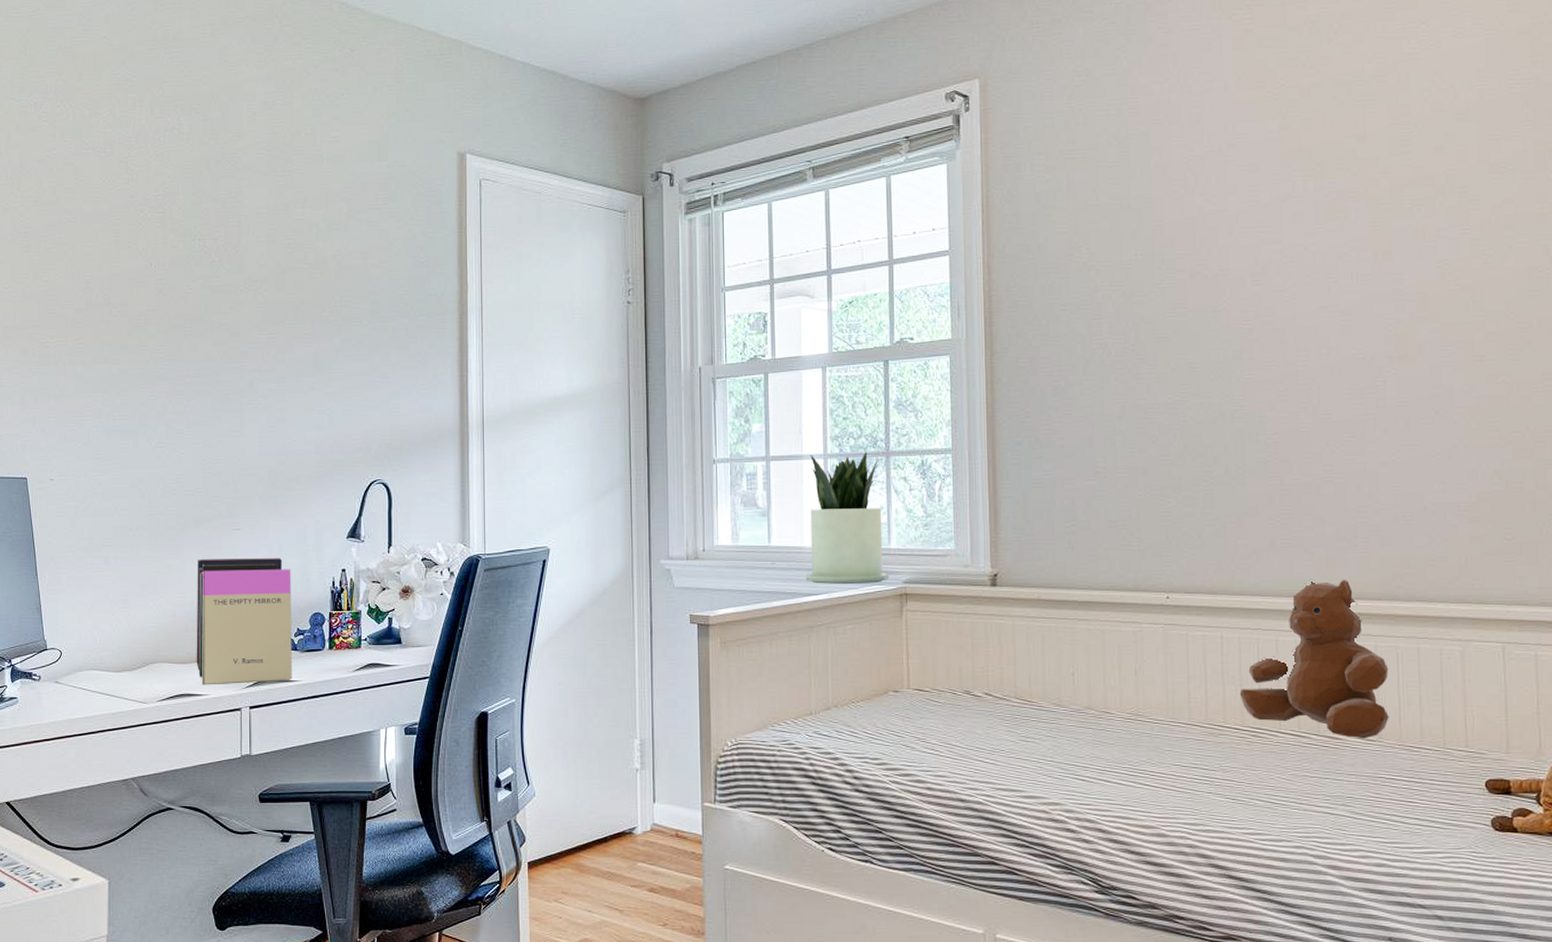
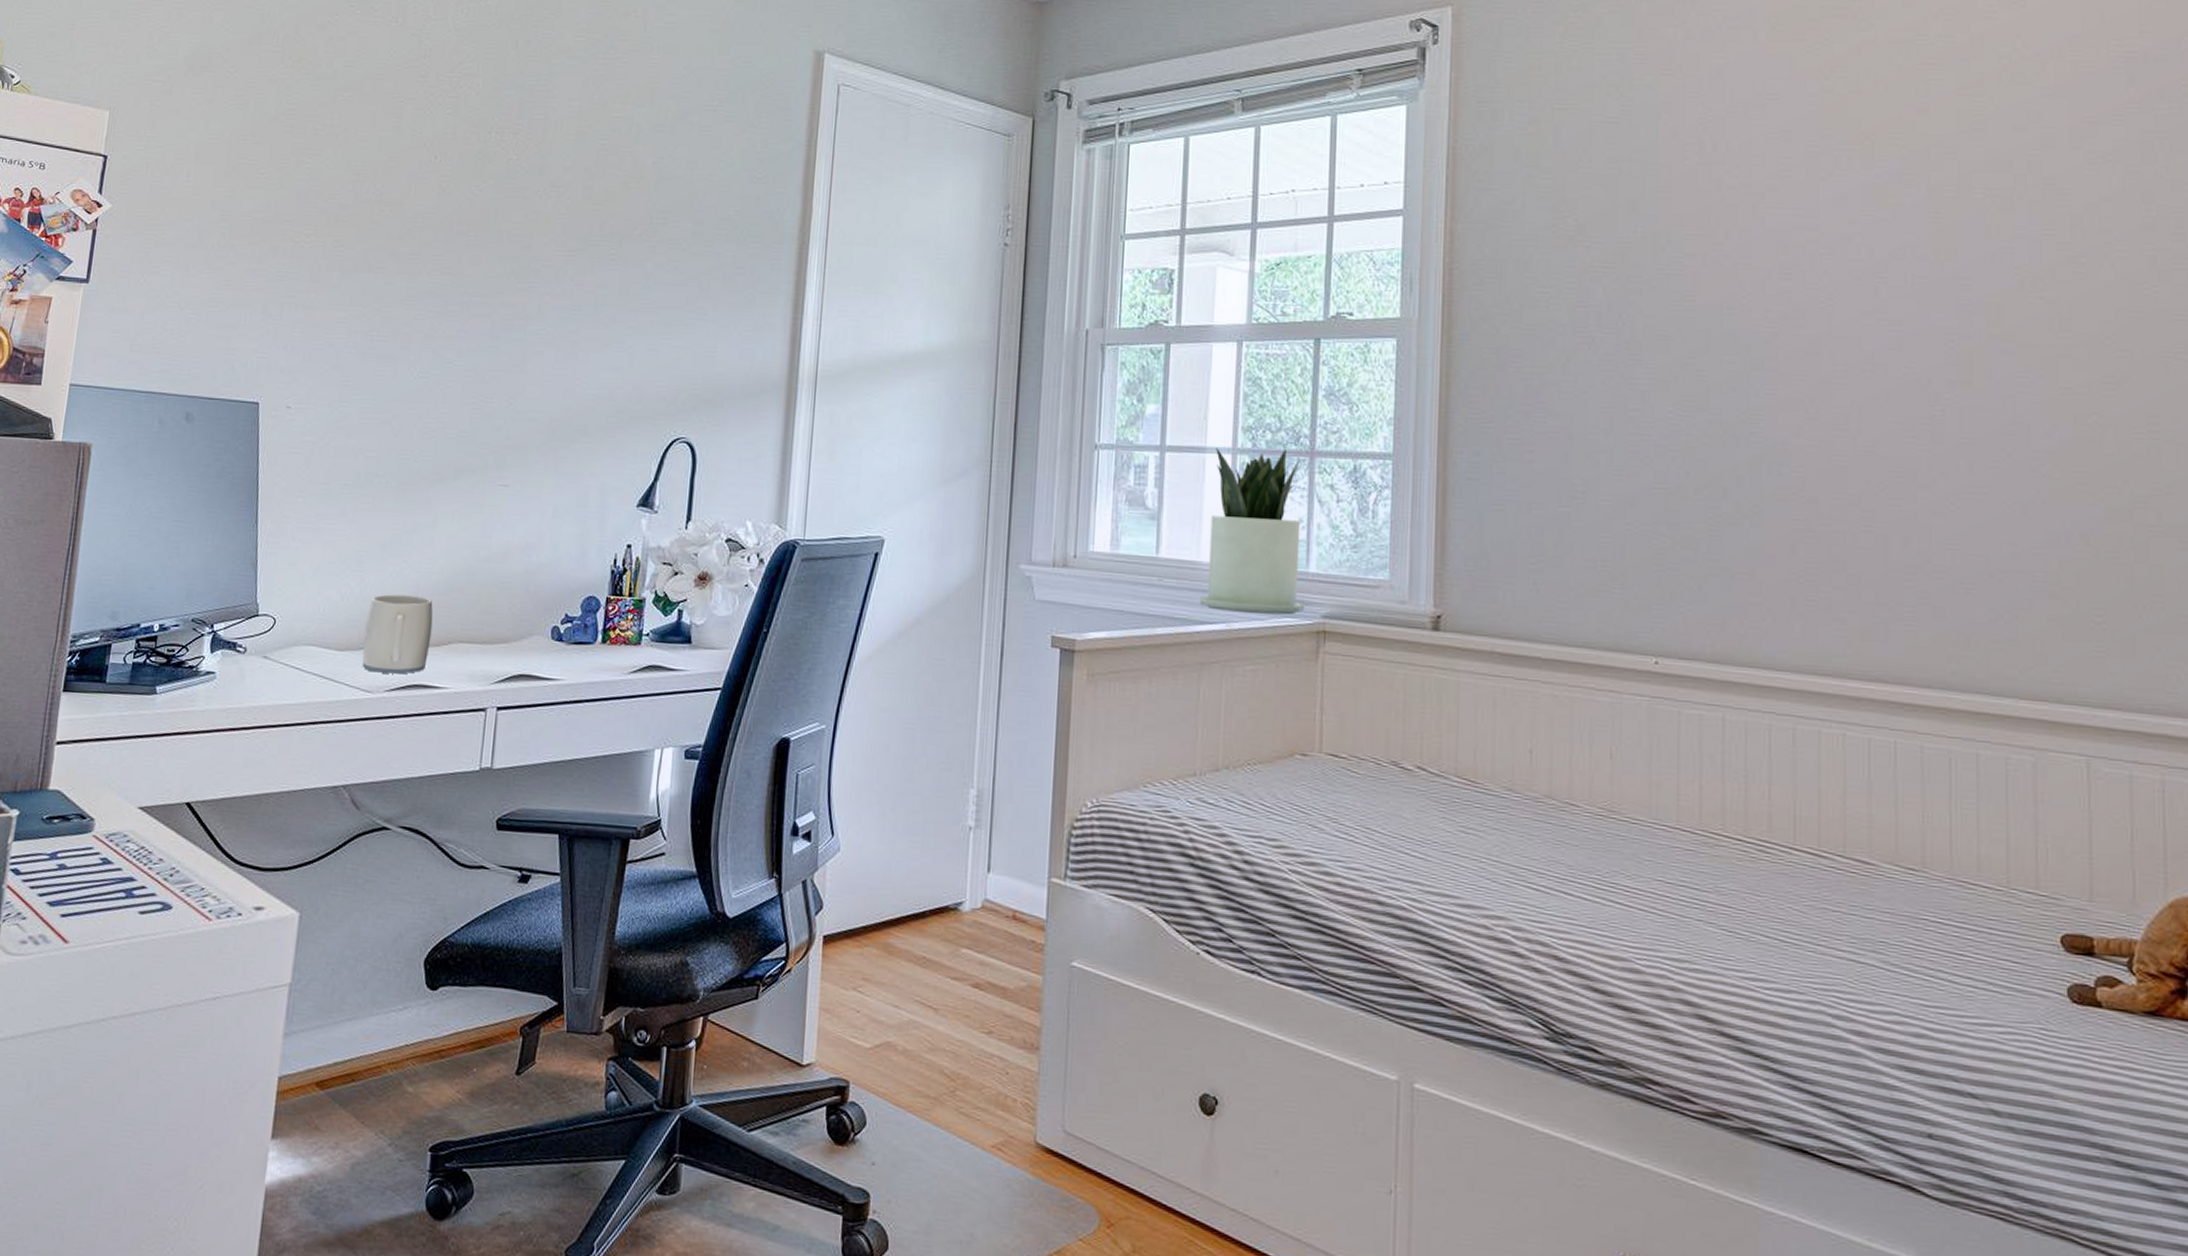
mug: none [135,624,190,687] -> present [362,594,433,674]
books: present [196,558,292,685] -> none [437,518,565,679]
teddy bear: present [1239,579,1389,739] -> none [1743,654,1938,867]

